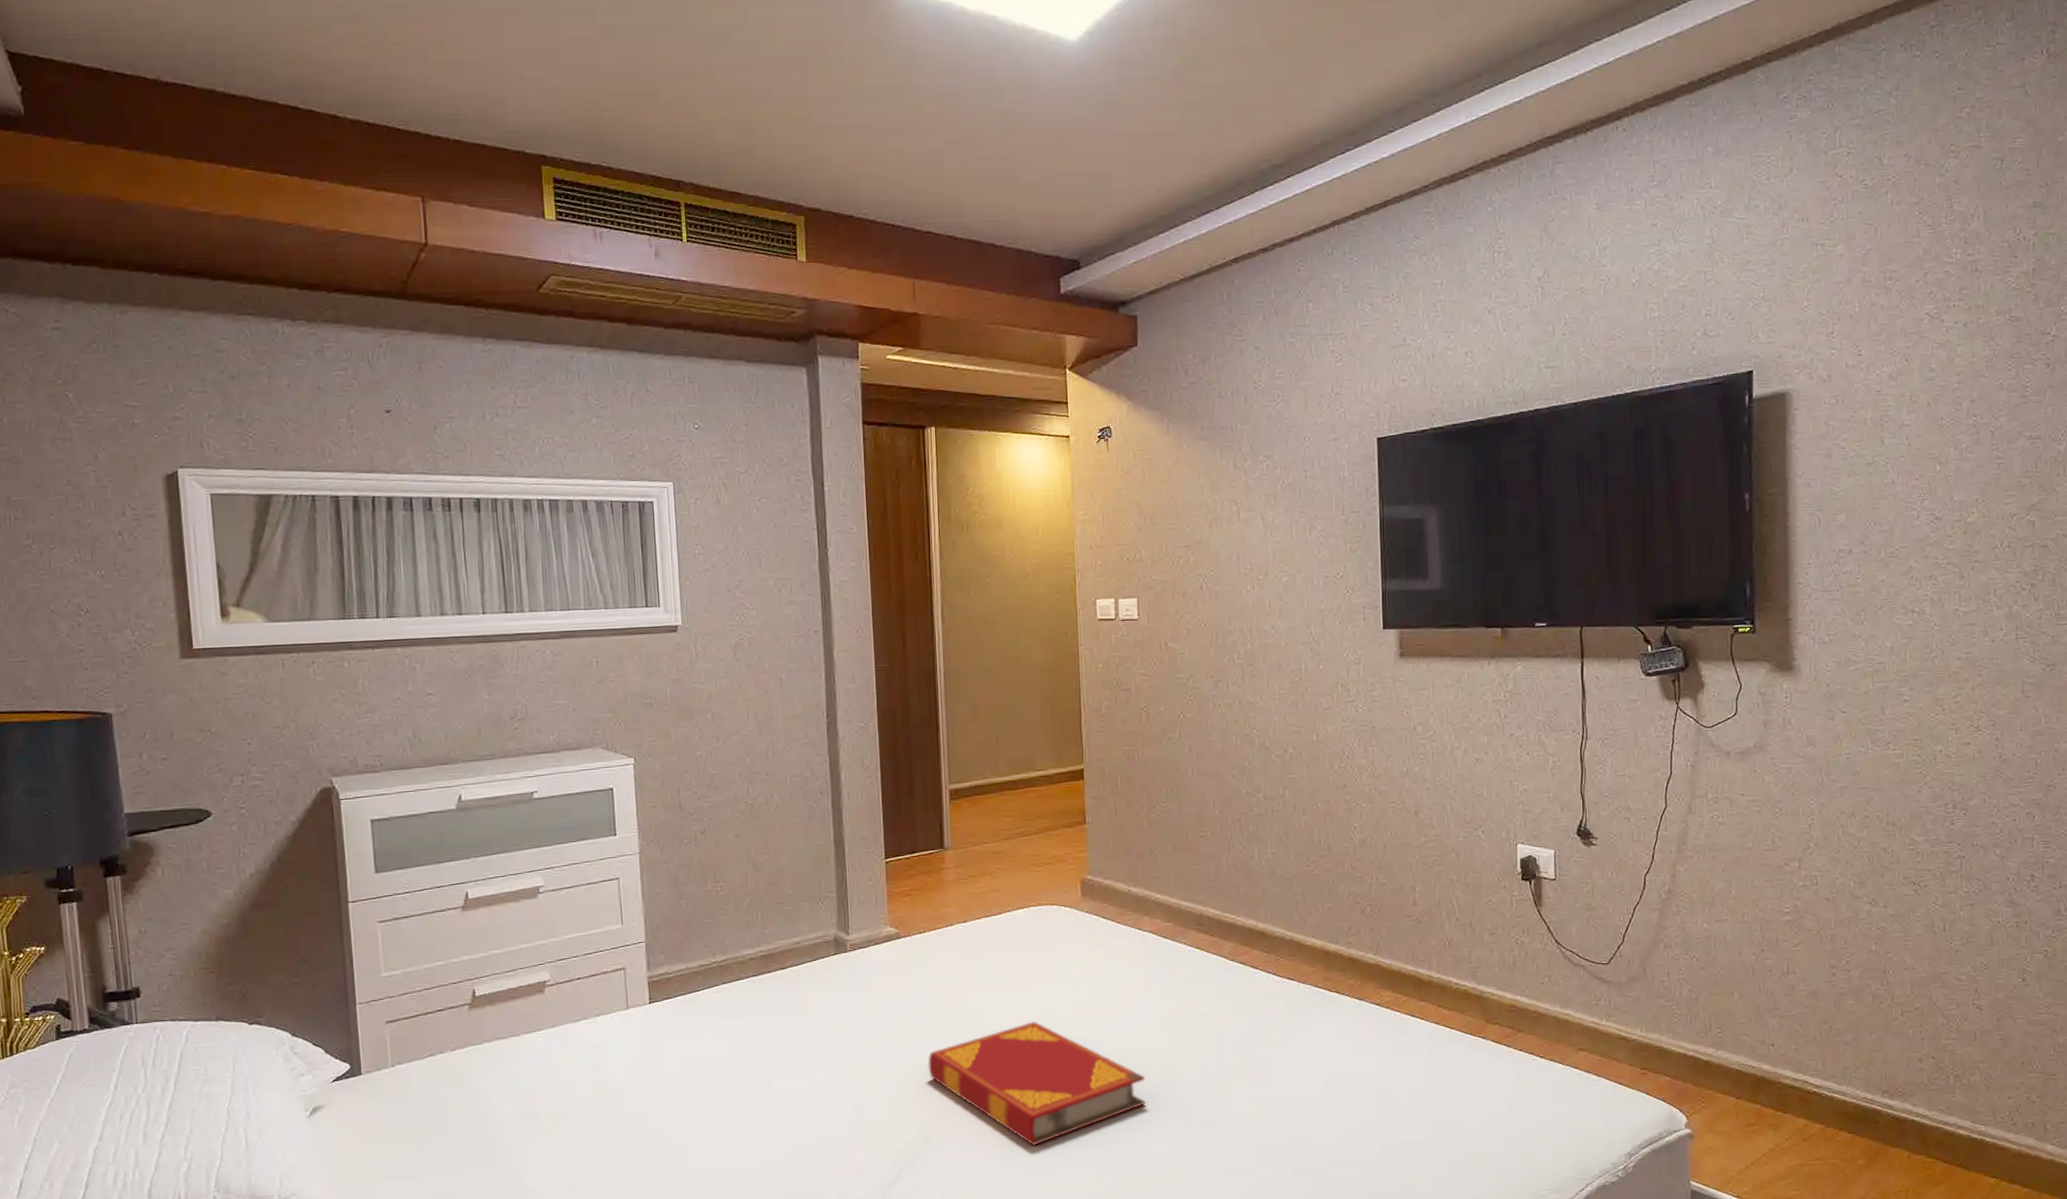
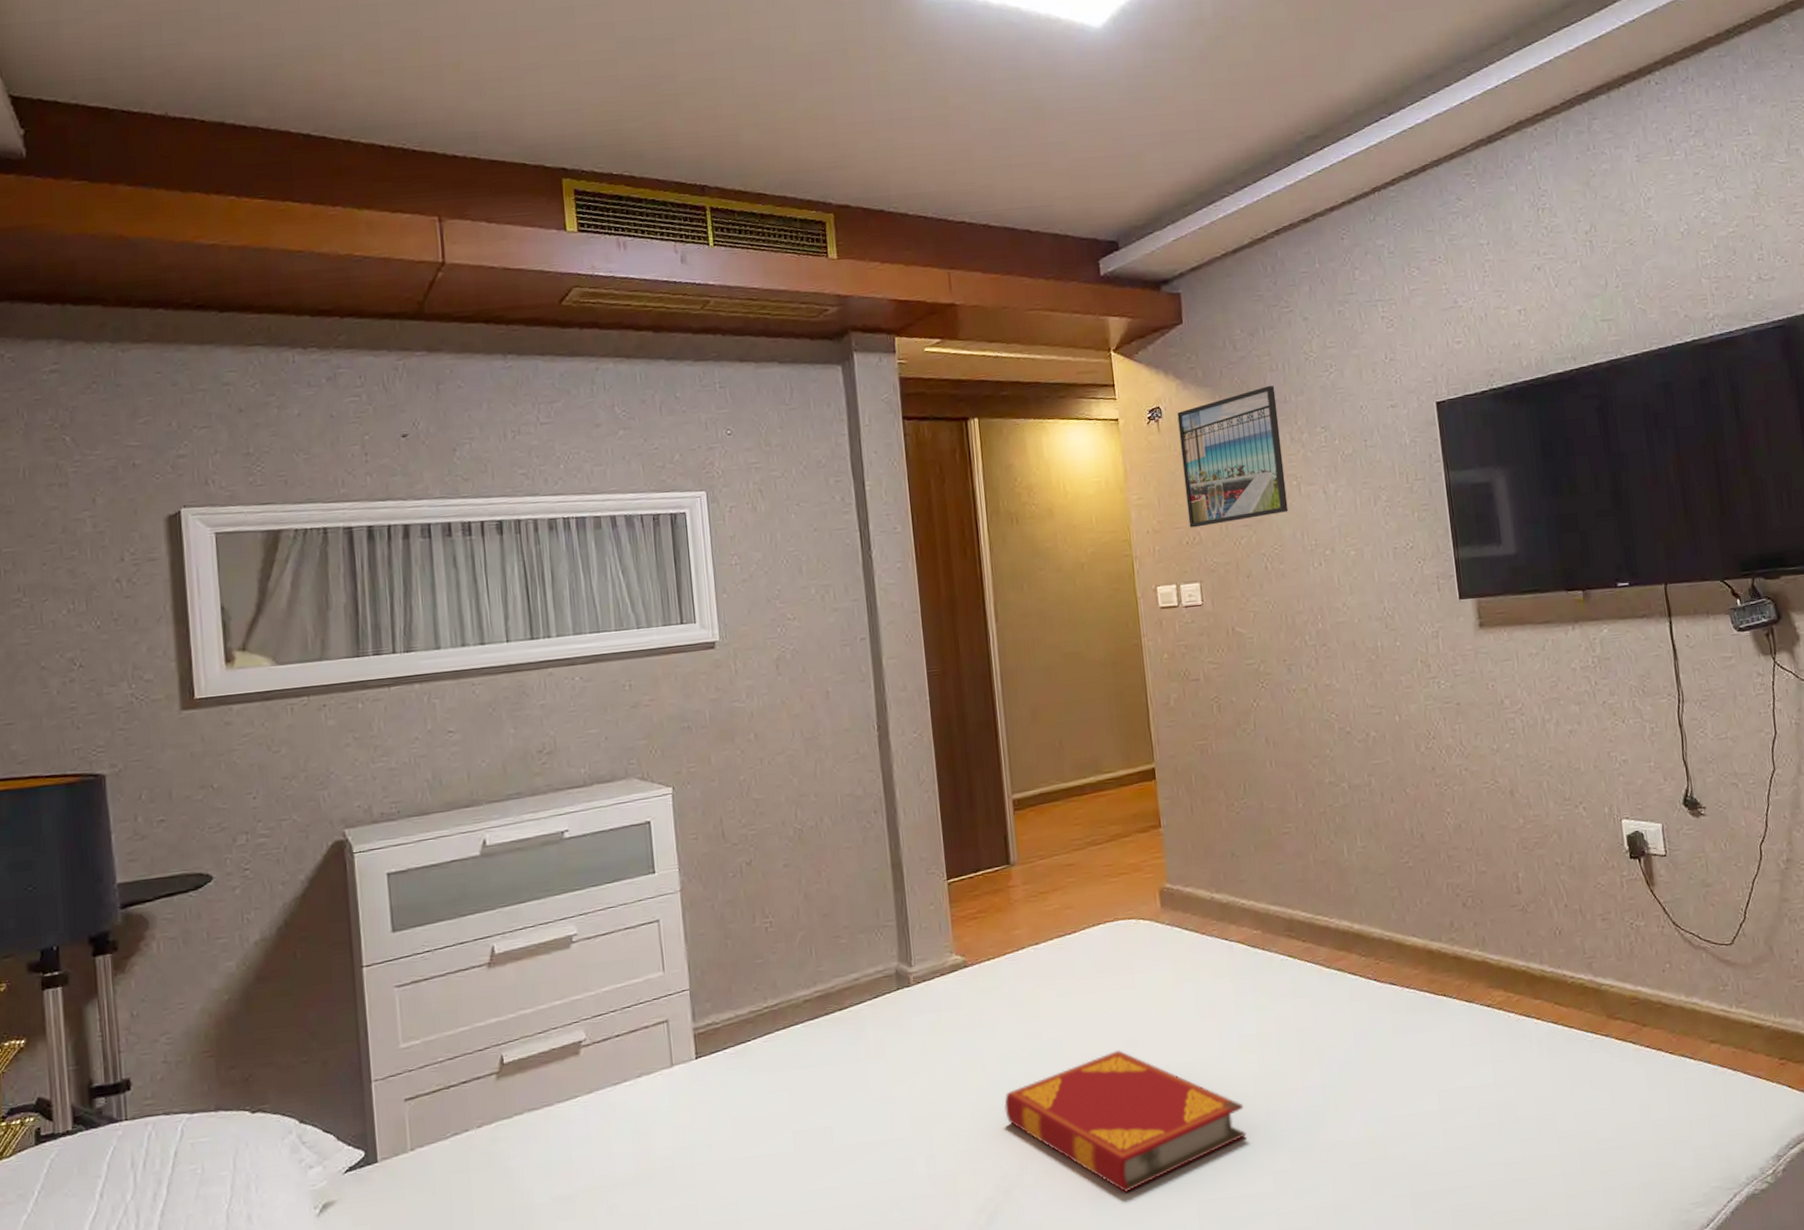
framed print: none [1126,411,1227,546] -> present [1177,385,1289,528]

